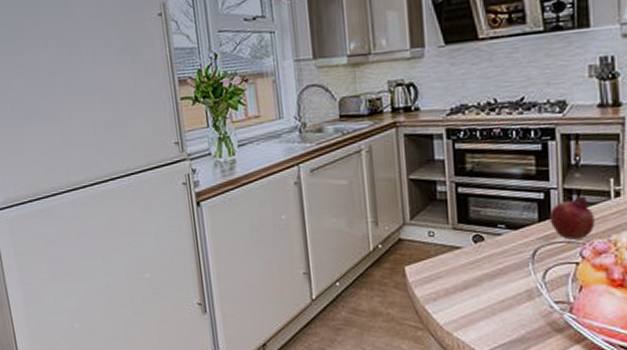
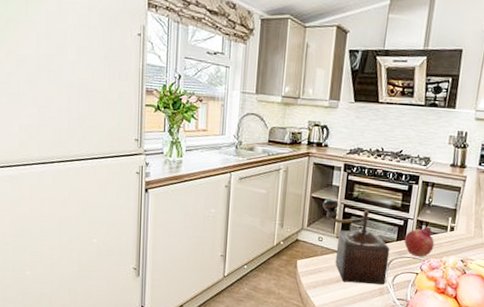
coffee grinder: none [426,177,534,288] -> present [322,198,390,285]

